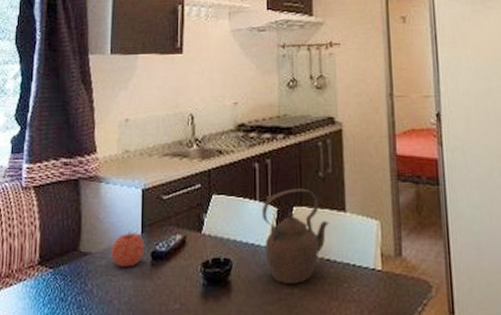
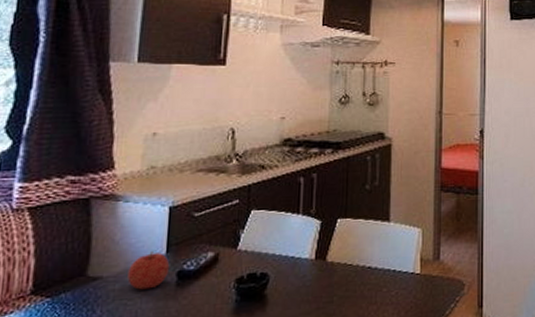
teapot: present [261,188,330,284] -> none [304,201,373,293]

